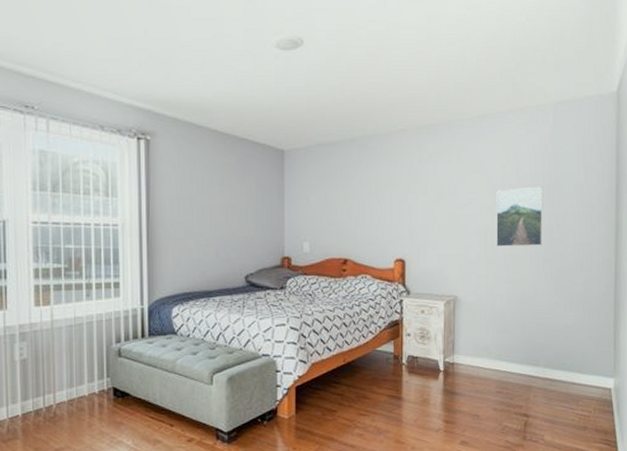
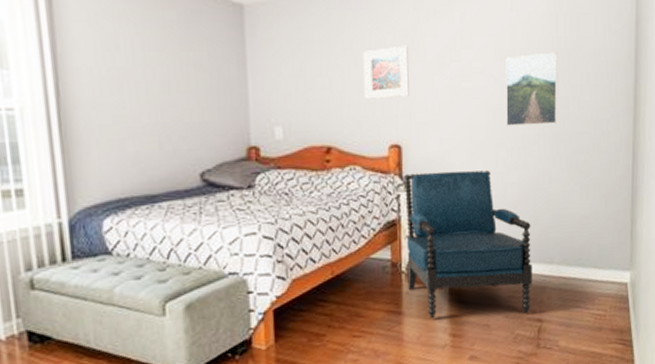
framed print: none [375,180,414,223] -> present [362,45,410,99]
chair: none [406,282,519,408] -> present [403,170,532,319]

